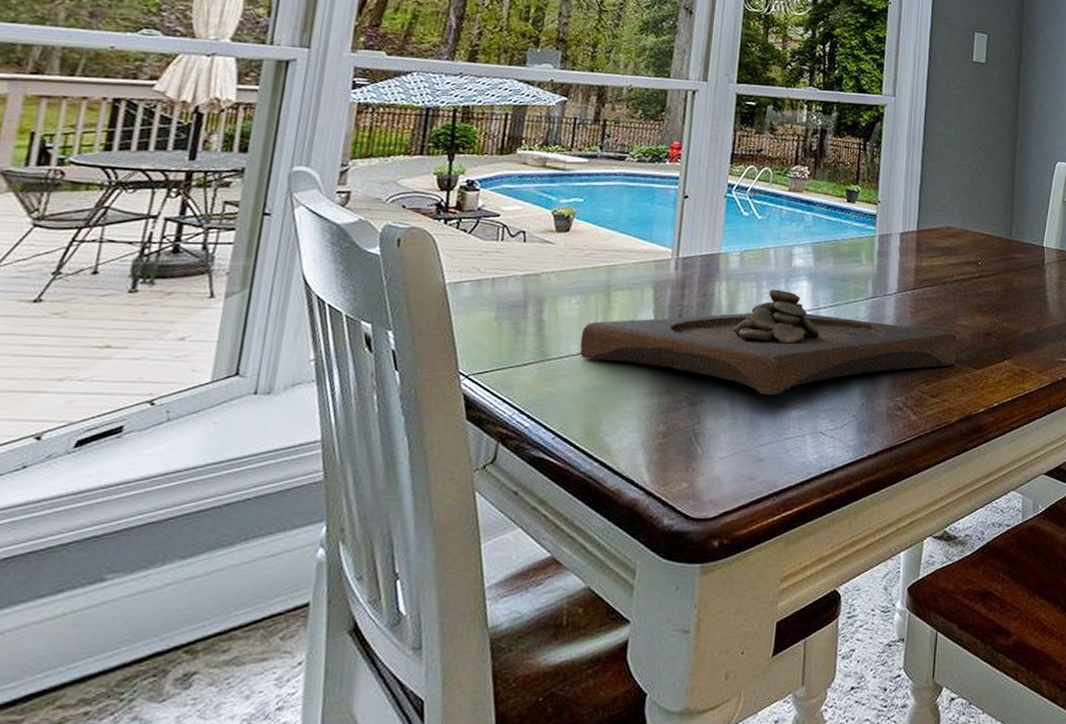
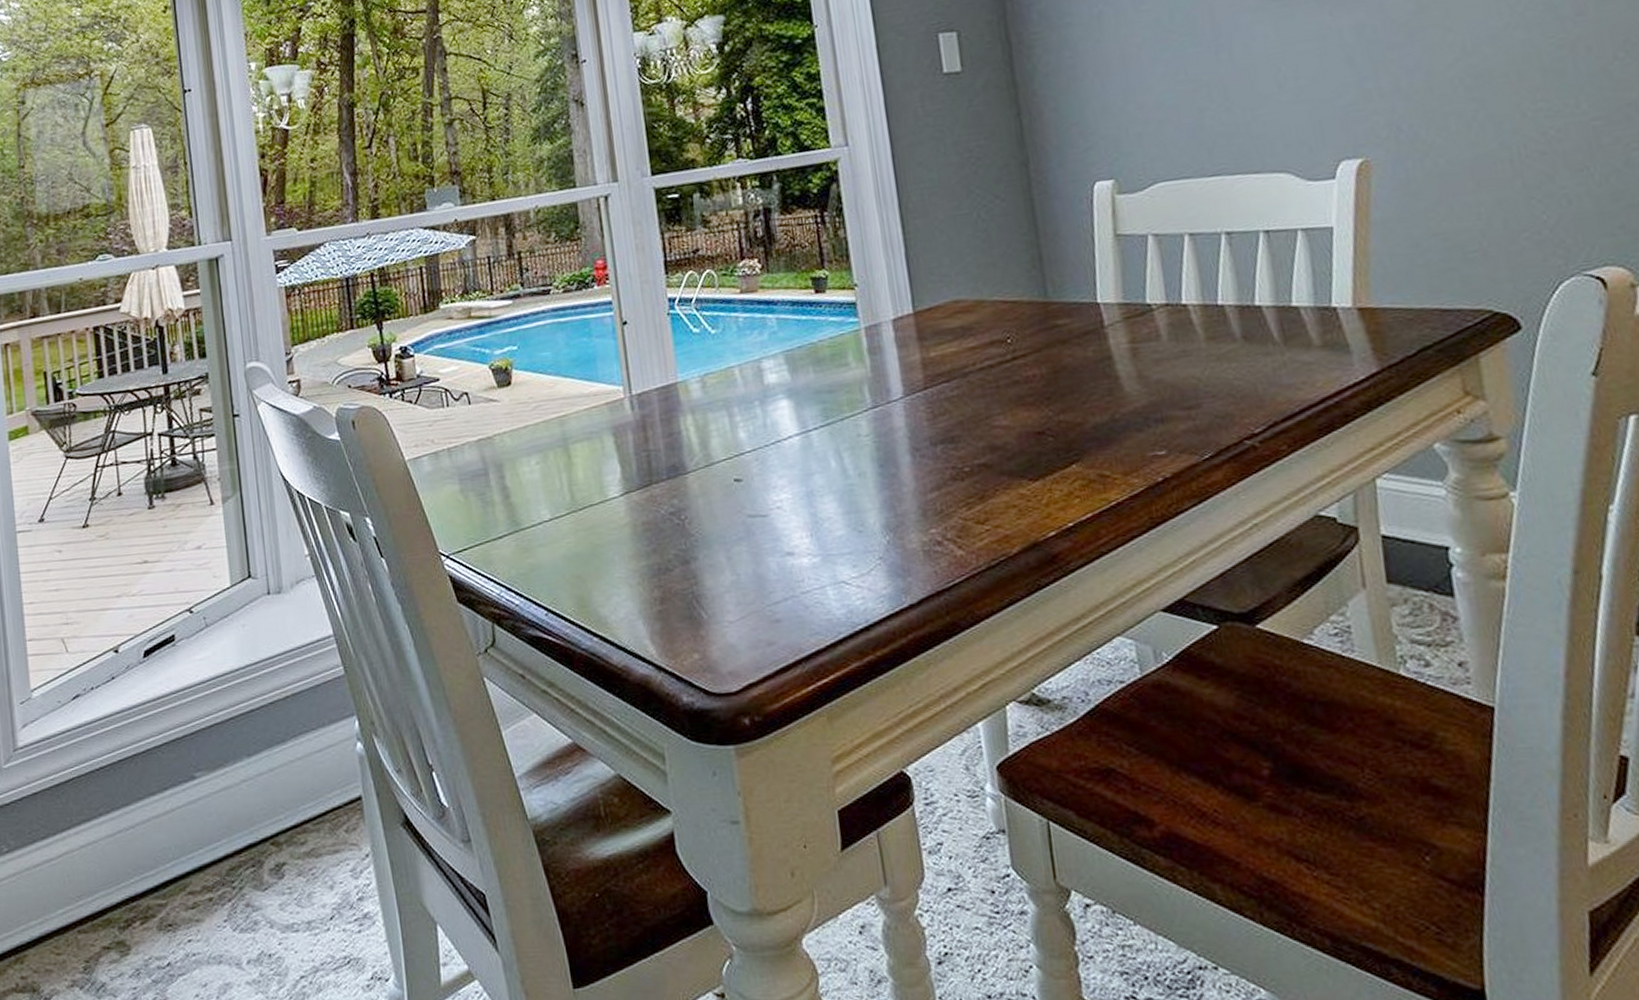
wooden tray: present [580,289,958,396] -> none [548,415,1004,544]

